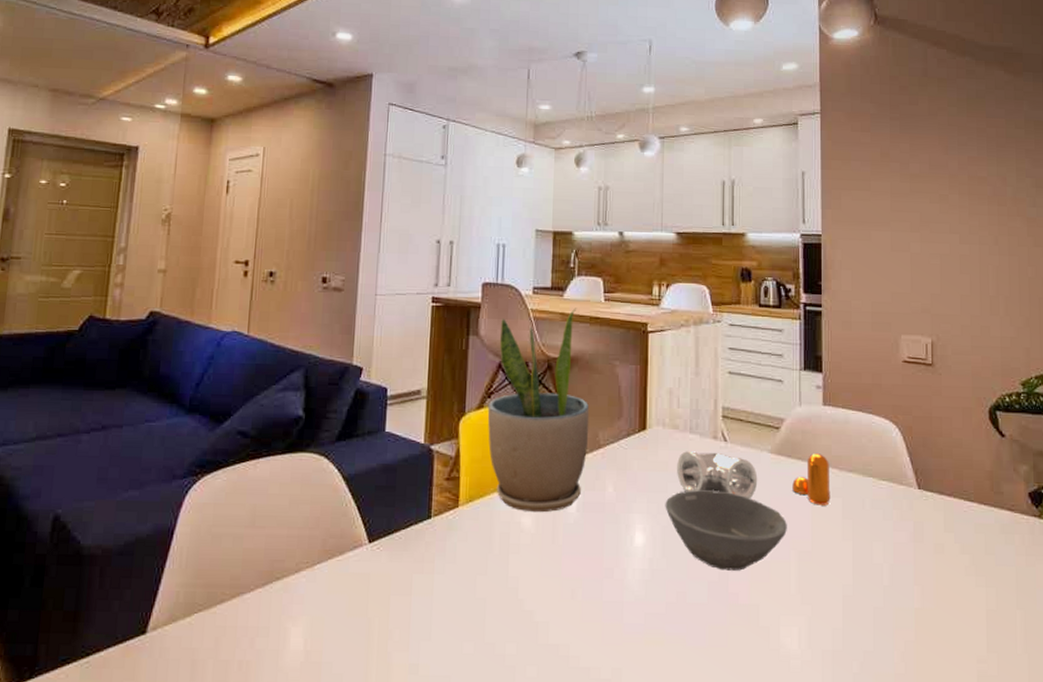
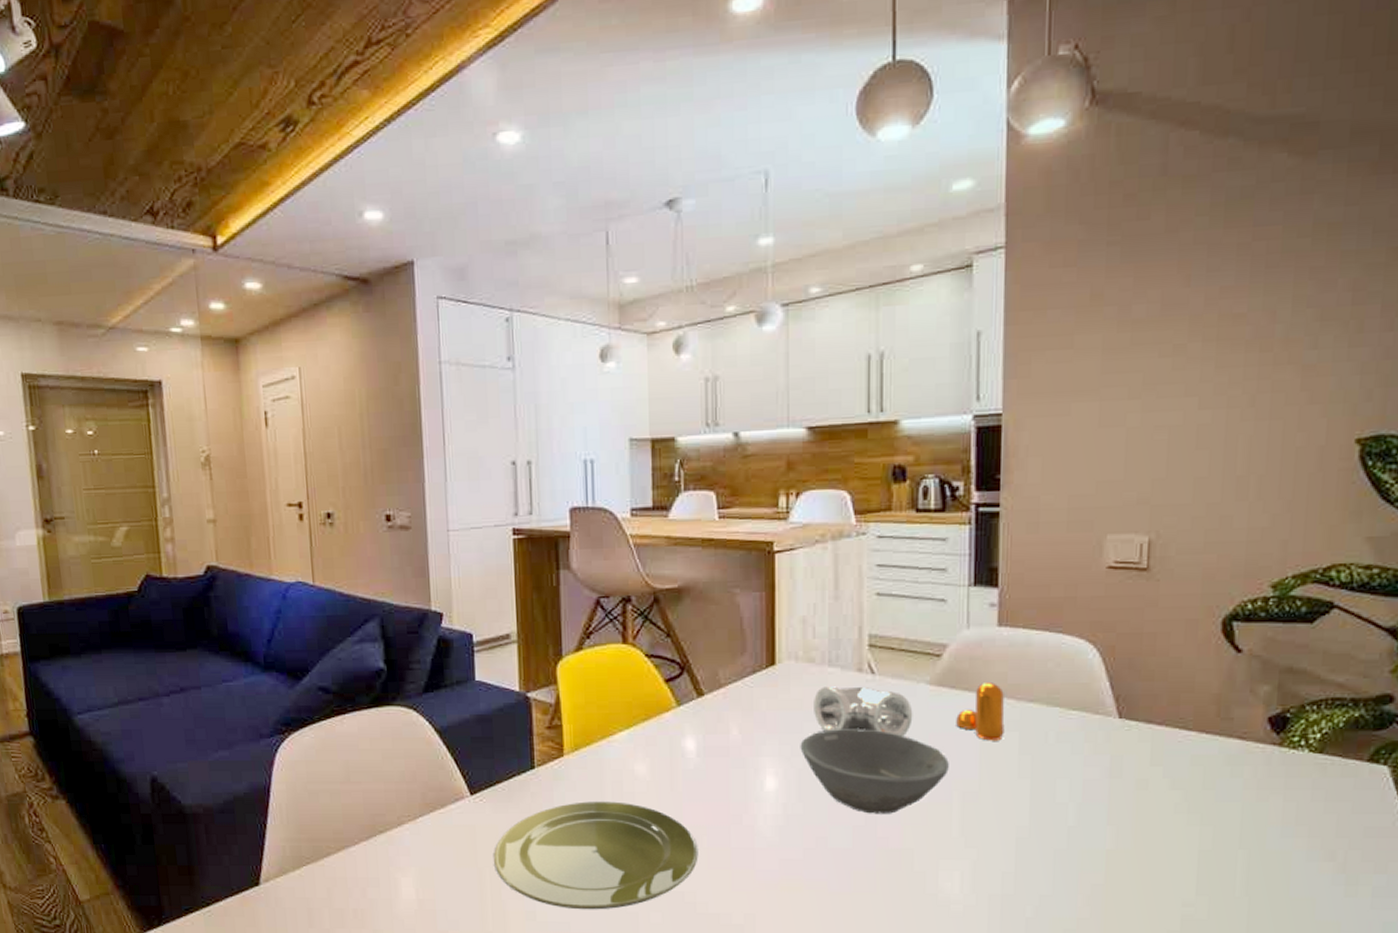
plate: none [384,552,574,663] -> present [494,801,698,910]
potted plant: present [487,308,590,513] -> none [587,529,707,759]

